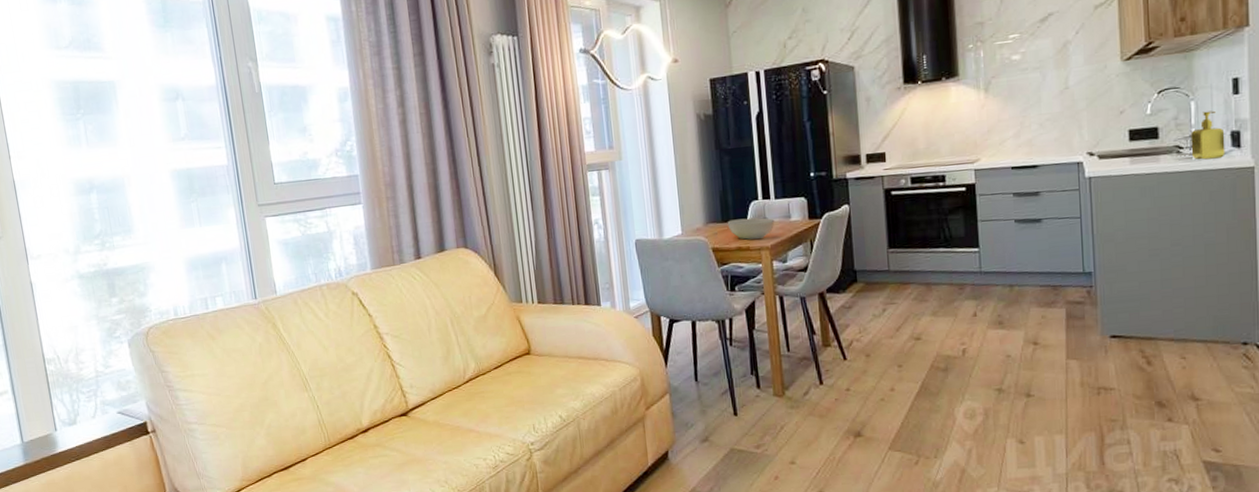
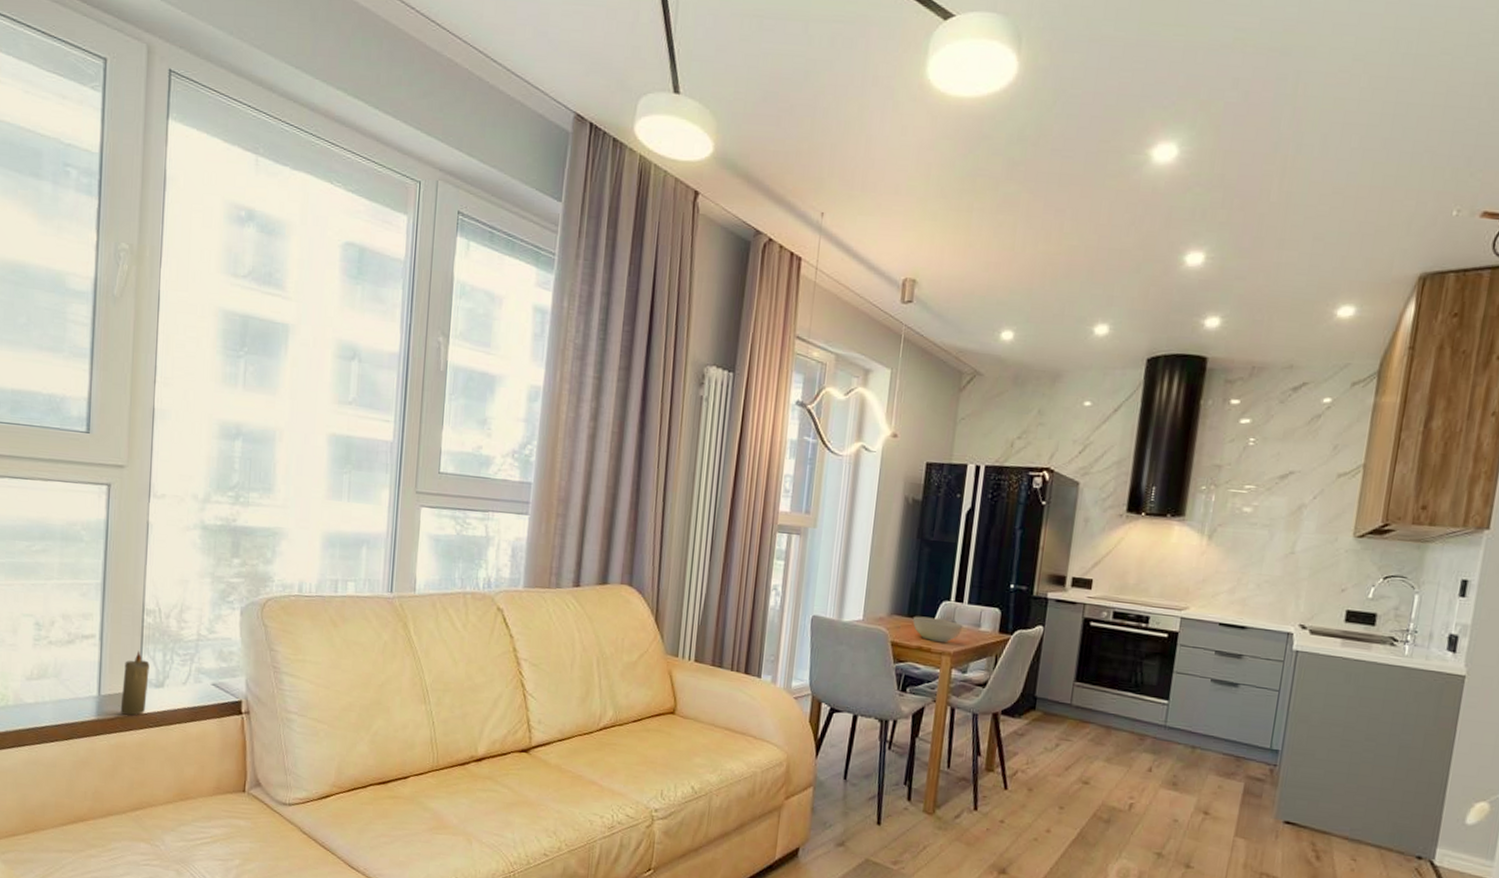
candle: none [38,396,65,455] -> present [120,650,150,715]
soap dispenser: present [1190,110,1225,160] -> none [1404,607,1443,660]

